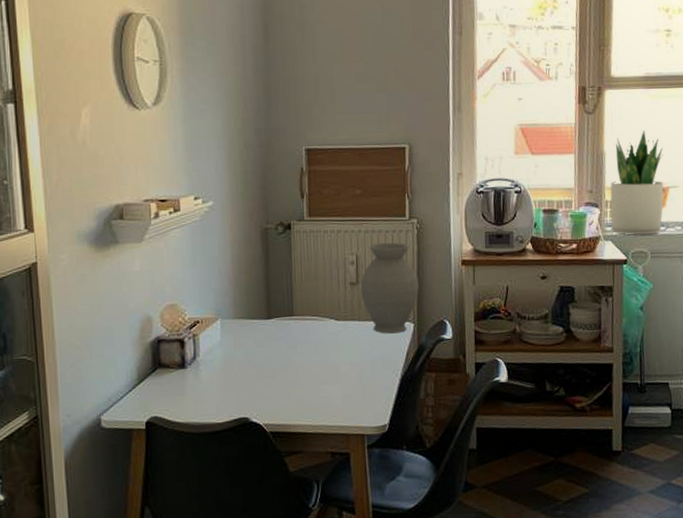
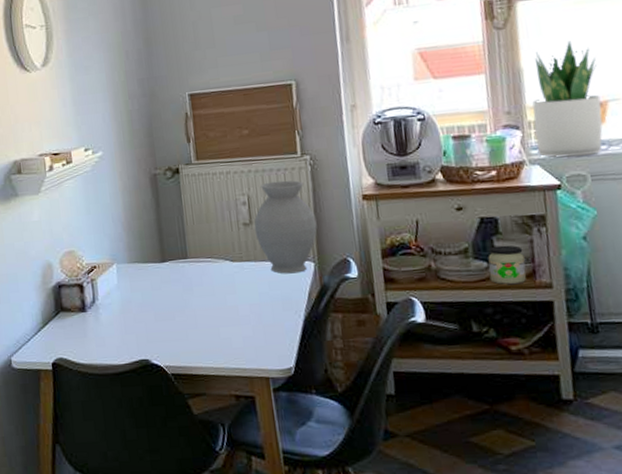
jar: none [563,312,594,349] -> present [488,245,526,285]

